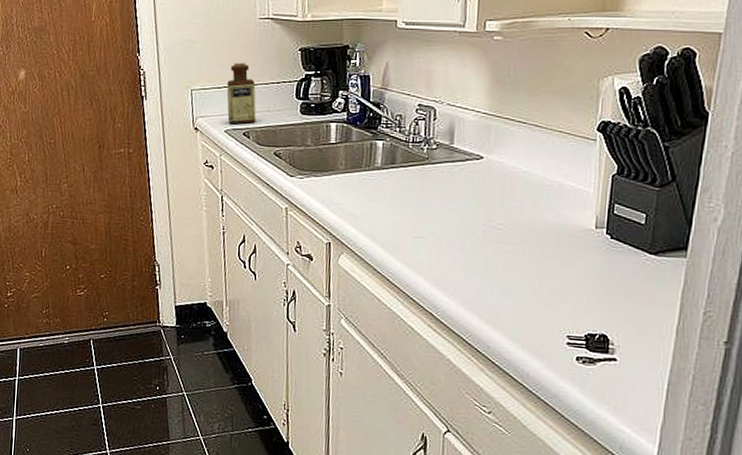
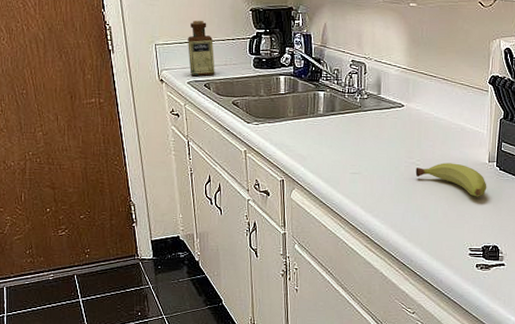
fruit: none [496,227,593,272] -> present [415,163,487,197]

